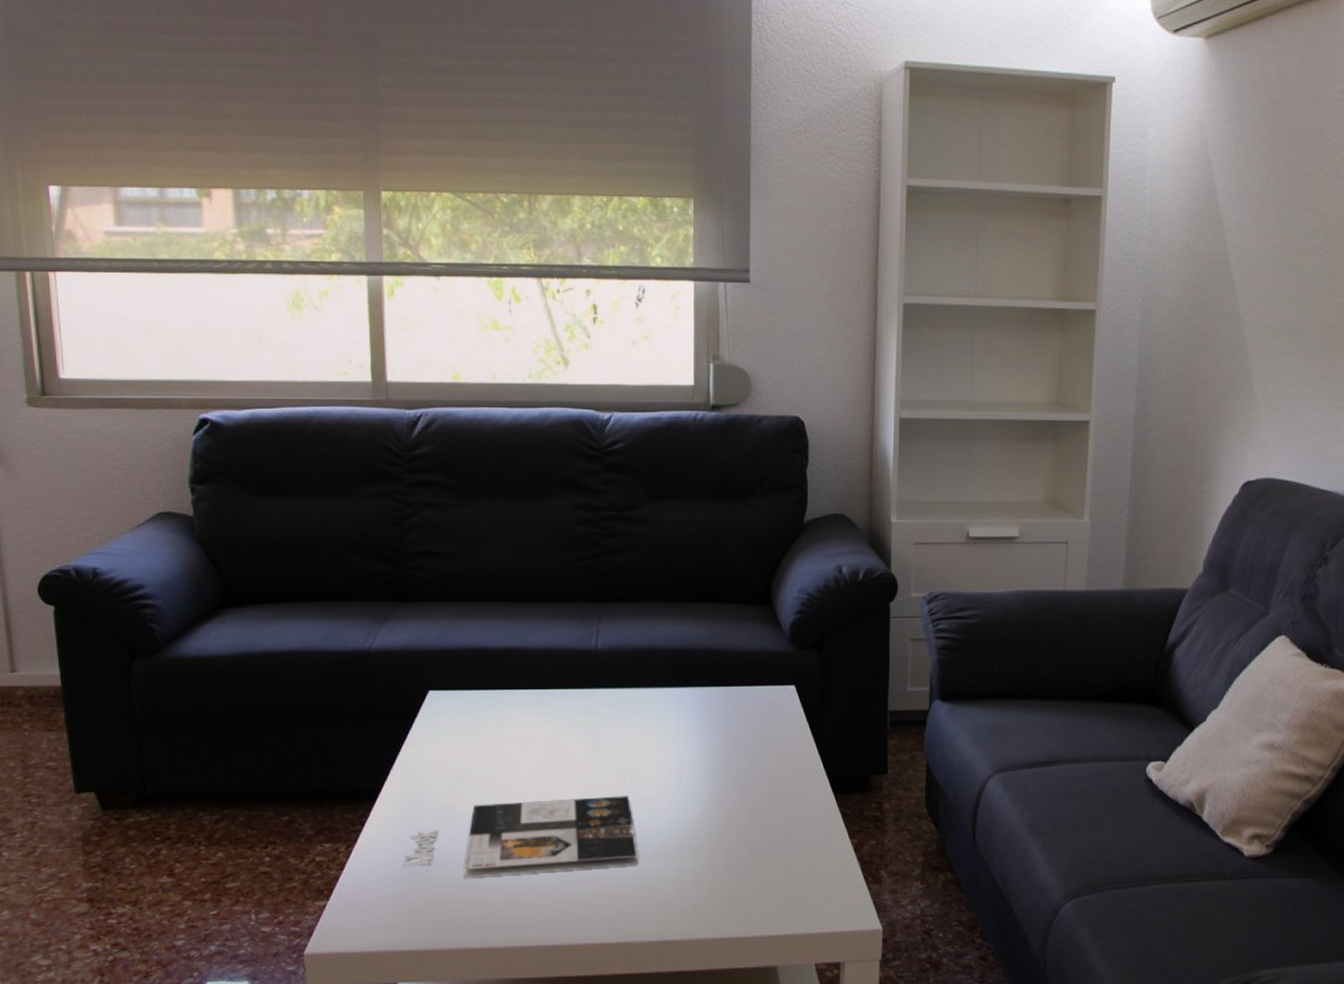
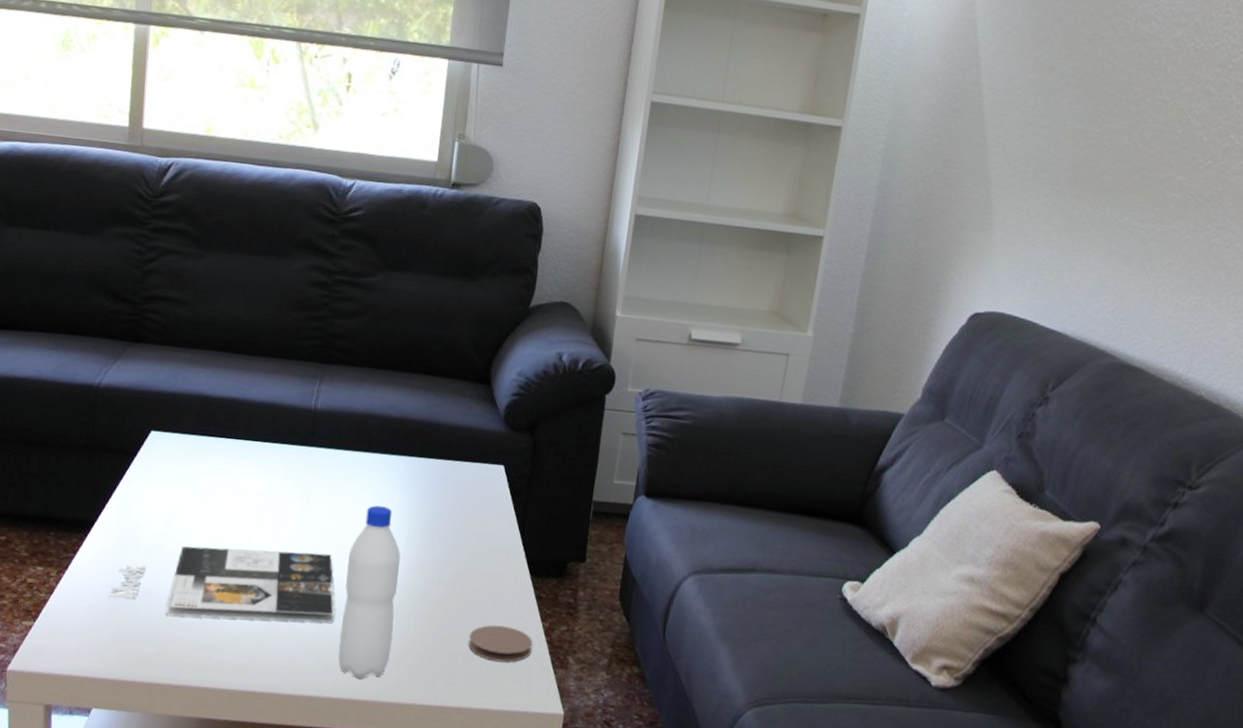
water bottle: none [646,741,700,919] -> present [338,505,401,680]
coaster: none [778,848,844,884] -> present [468,625,533,662]

